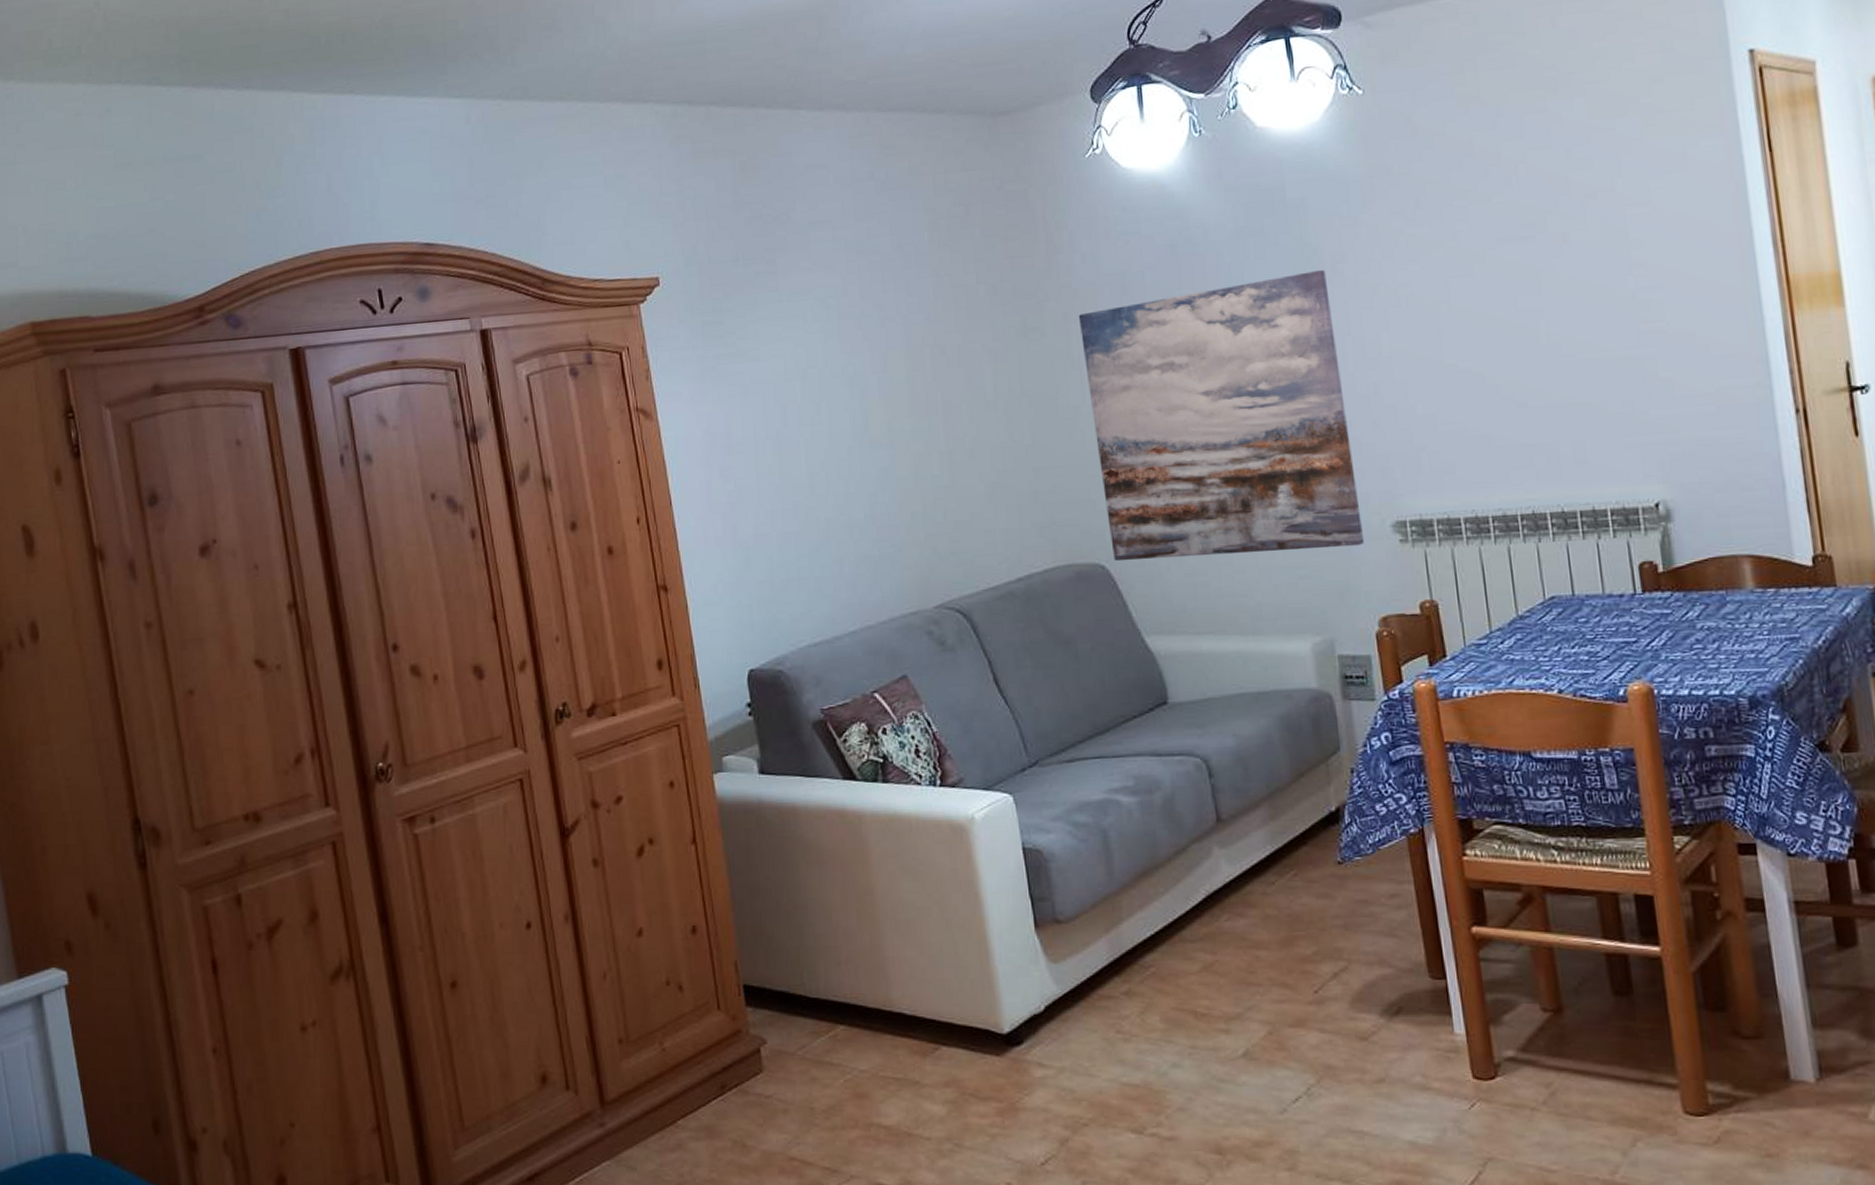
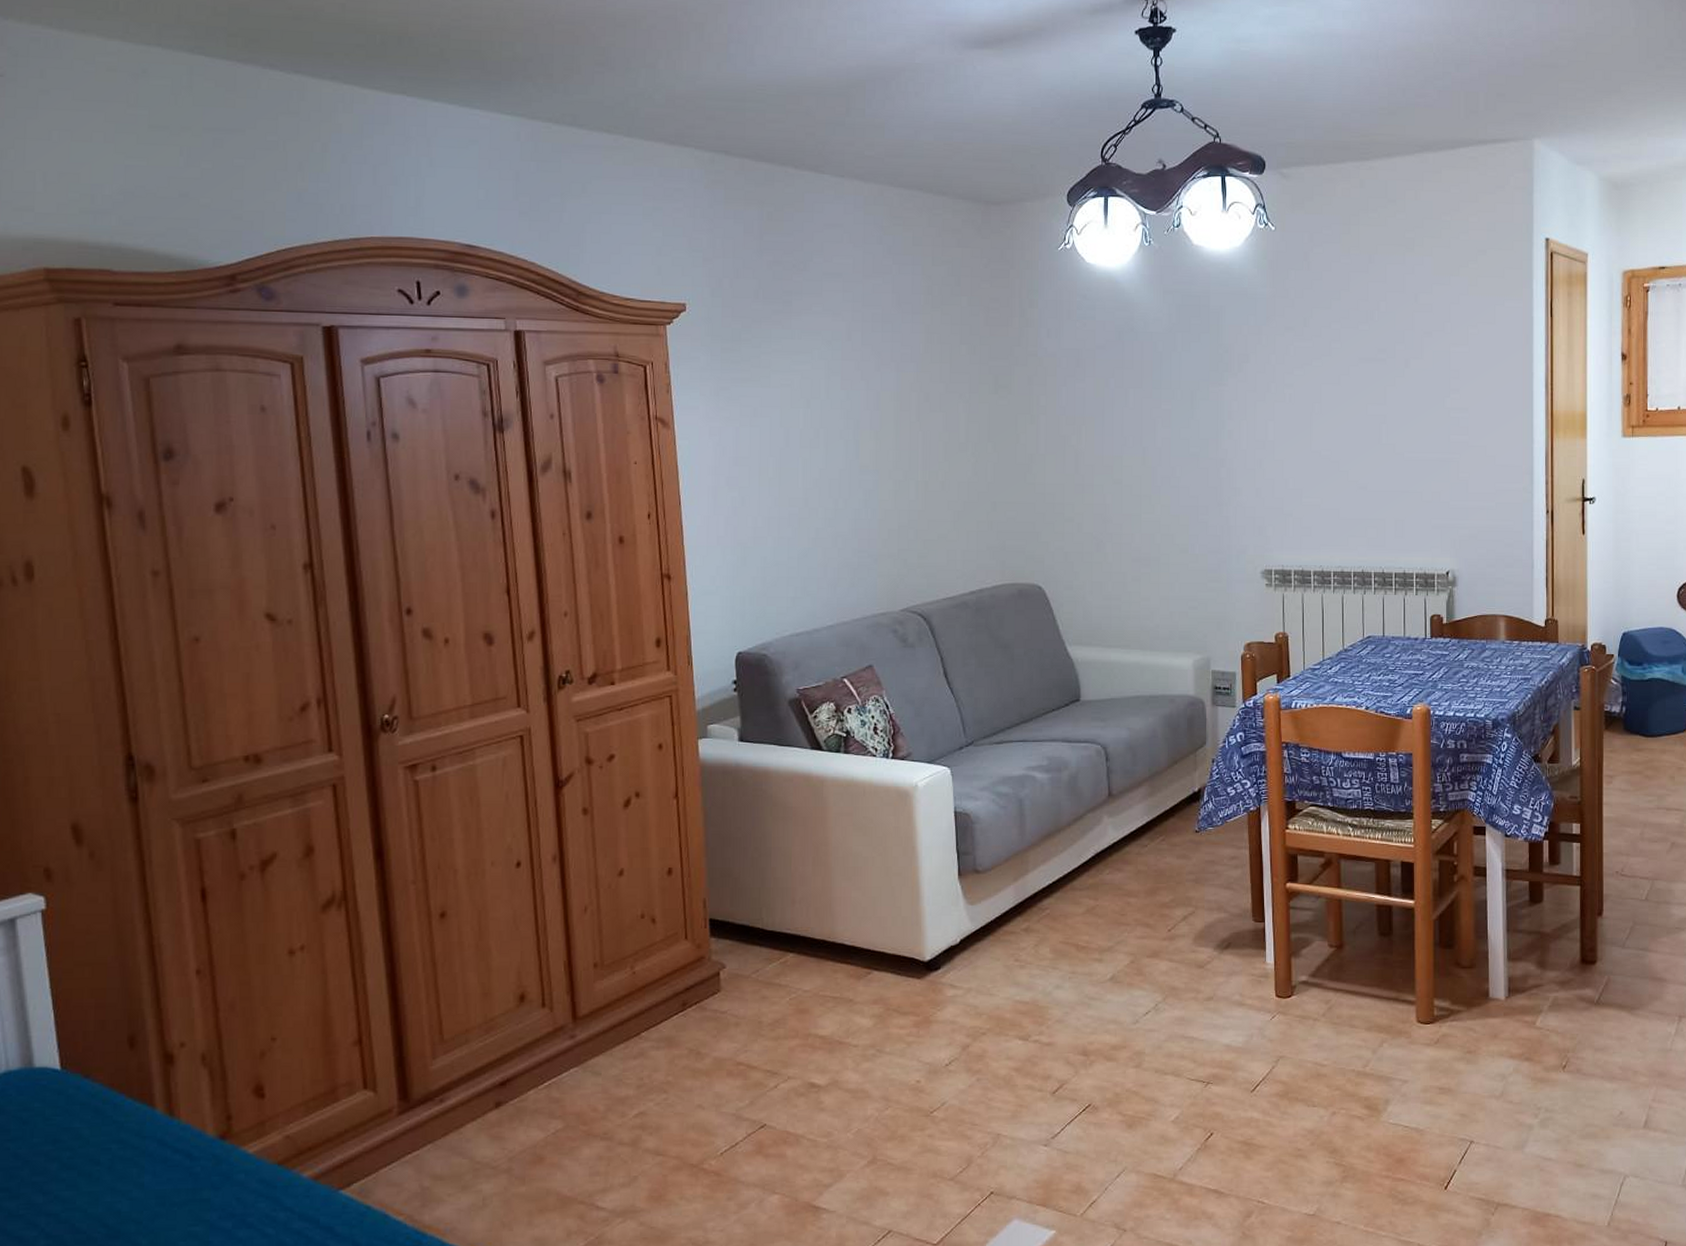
wall art: present [1078,270,1365,562] -> none [1040,366,1241,587]

